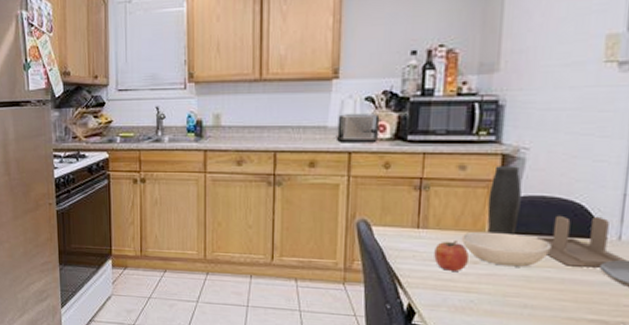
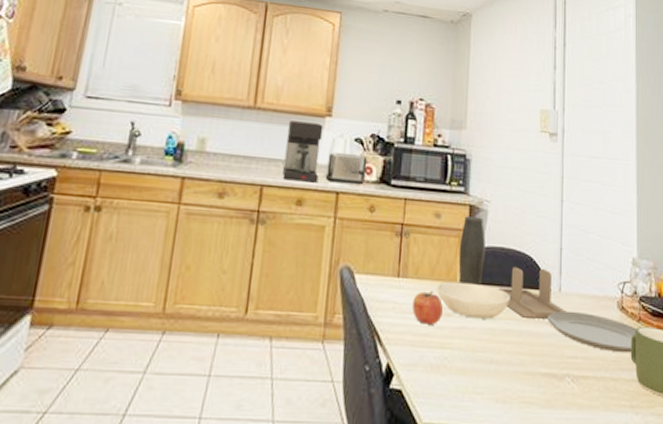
coffee maker: none [294,87,331,145] -> present [282,120,324,183]

